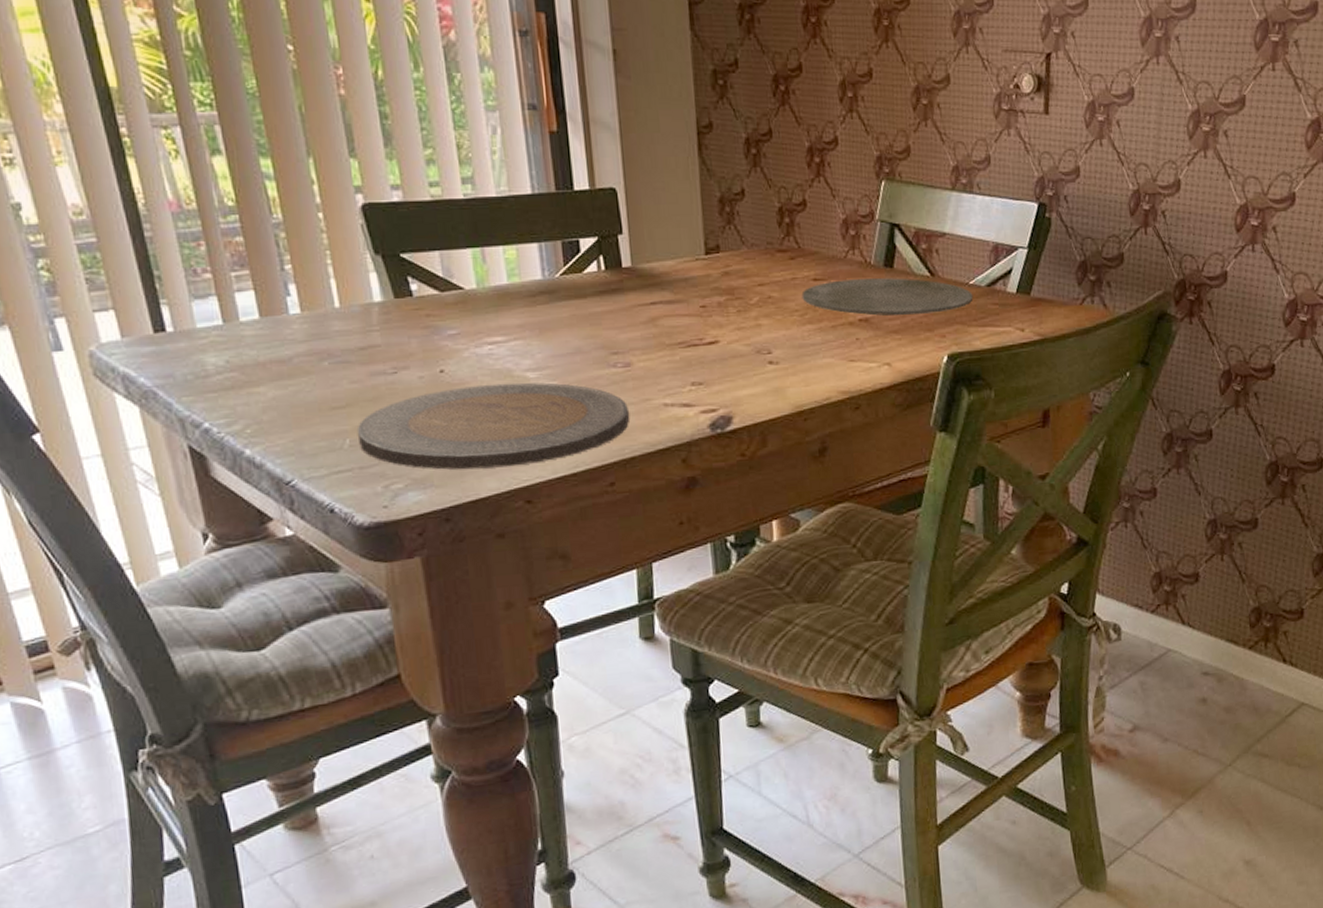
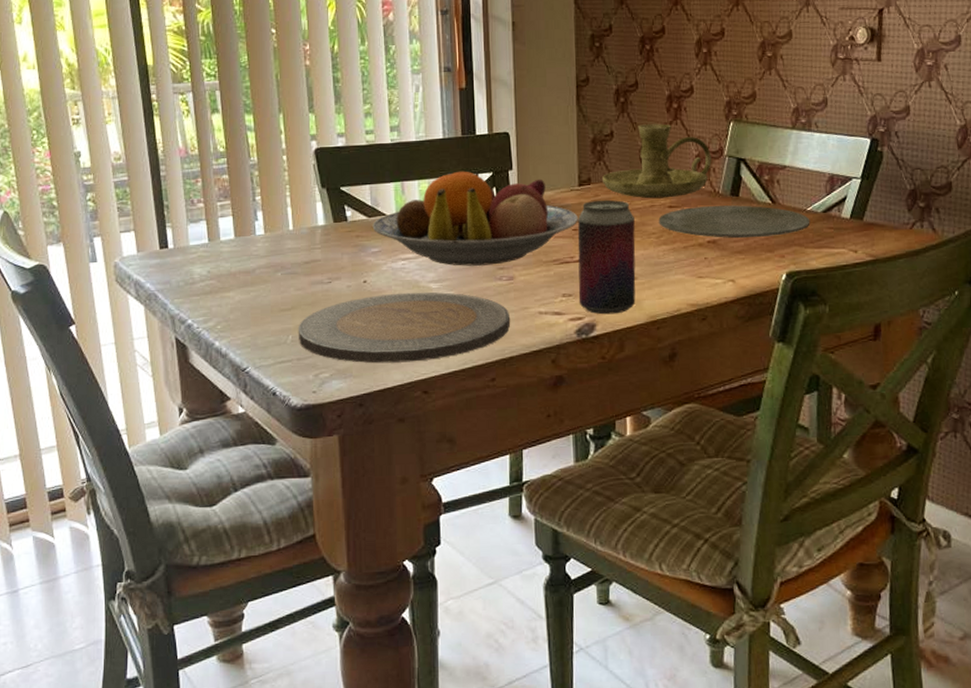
fruit bowl: none [446,234,706,351] -> present [372,171,578,266]
beverage can: none [706,271,778,406] -> present [578,199,636,315]
candle holder: none [734,181,861,270] -> present [602,124,712,199]

